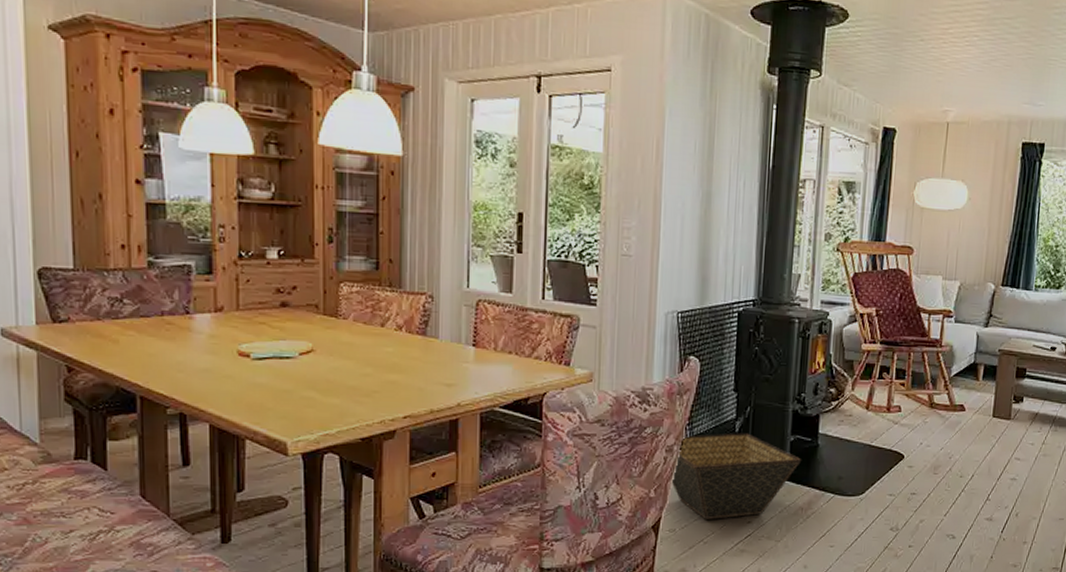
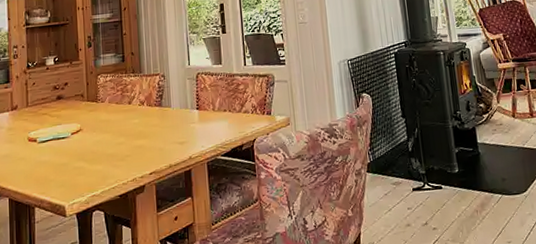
basket: present [670,433,801,521] -> none [362,151,468,232]

